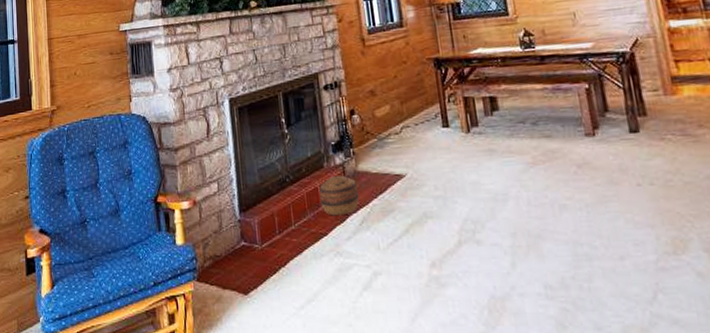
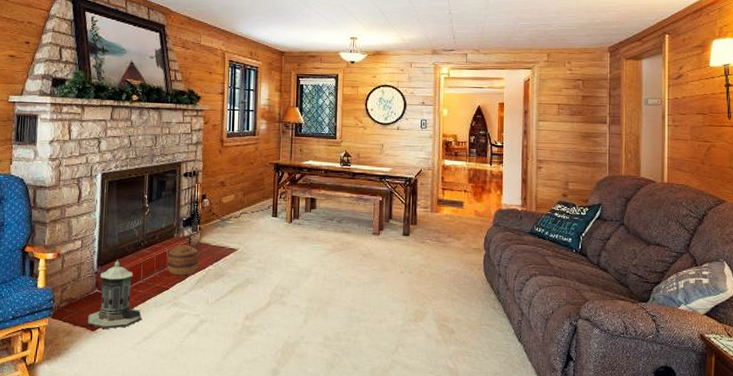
lantern: none [237,202,301,291] -> present [87,259,142,329]

